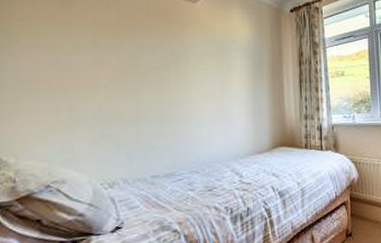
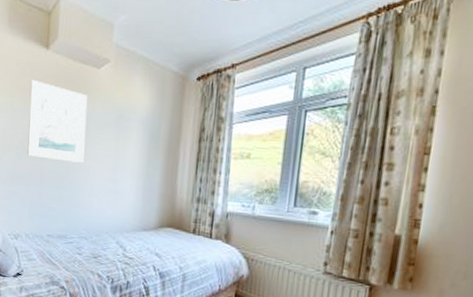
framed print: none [117,14,187,96] -> present [27,79,88,163]

